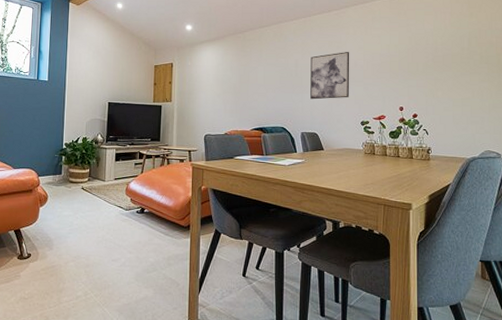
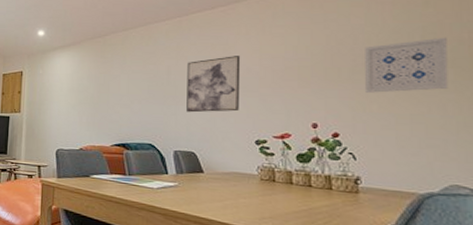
wall art: none [433,40,484,83] -> present [364,37,449,93]

